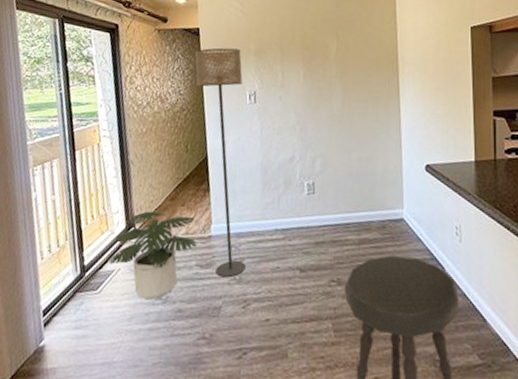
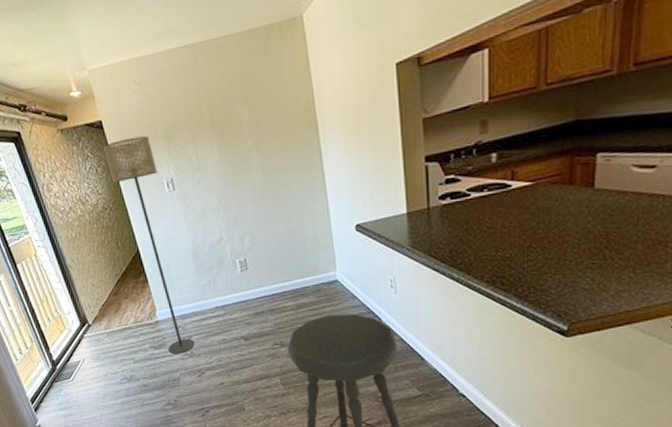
potted plant: present [109,211,197,300] -> none [73,307,147,381]

